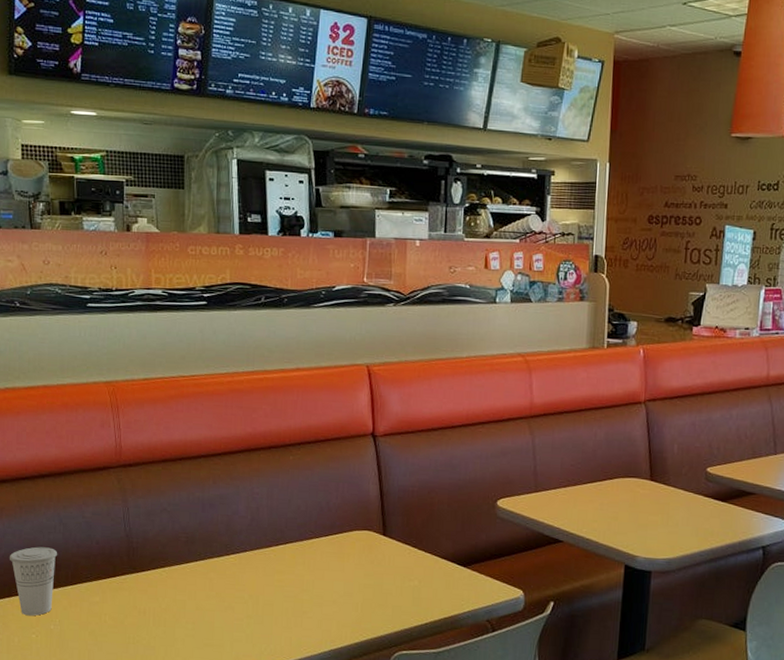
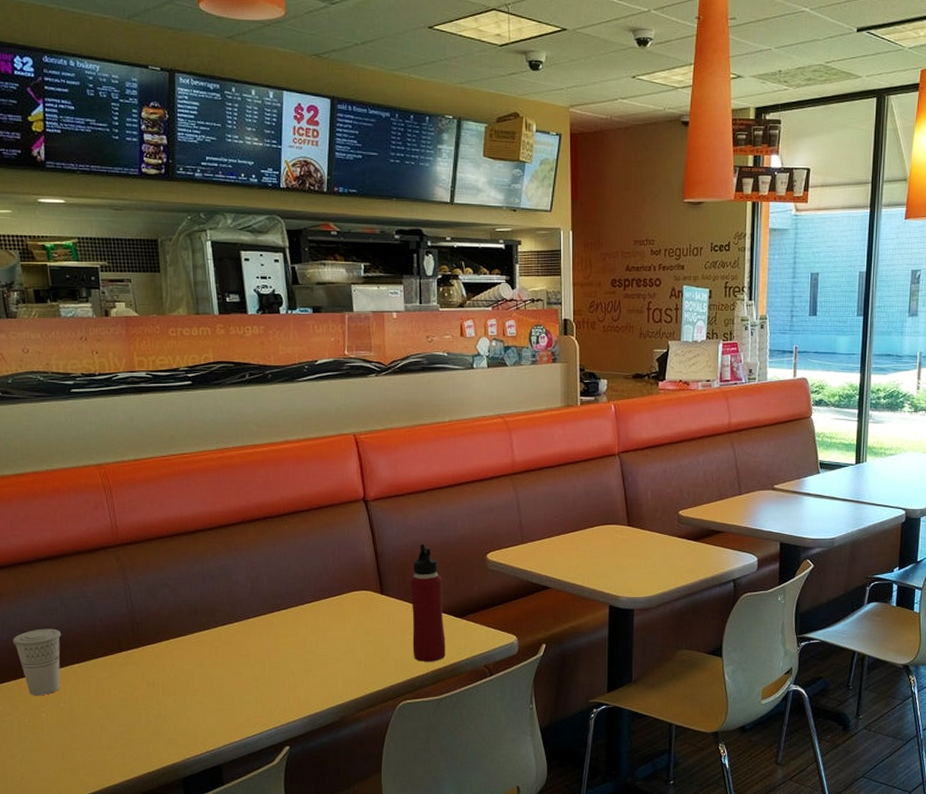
water bottle: none [412,485,449,612] -> present [409,544,446,662]

